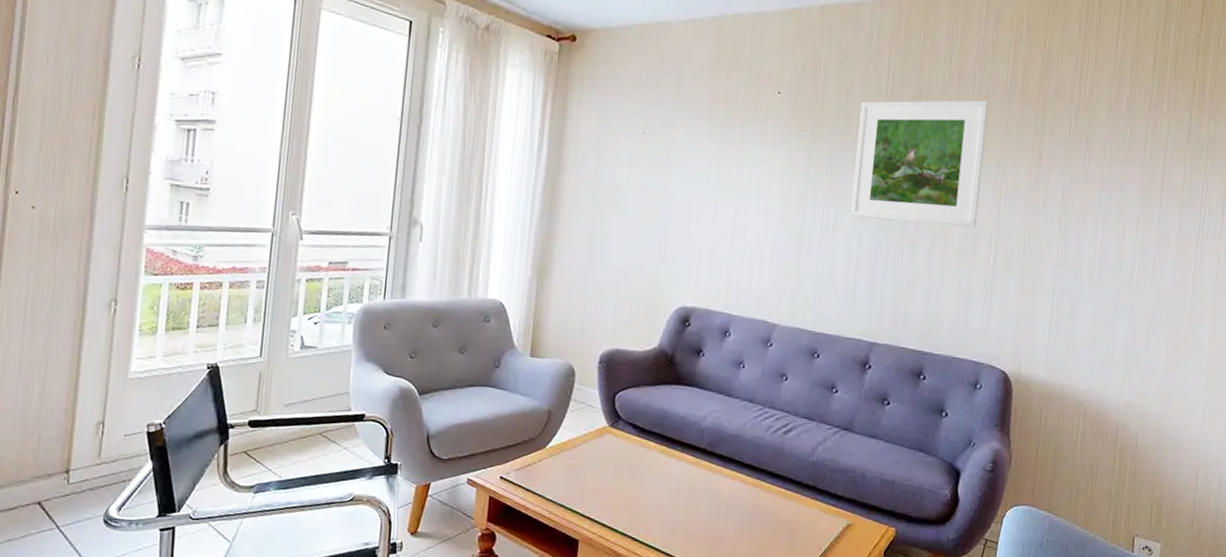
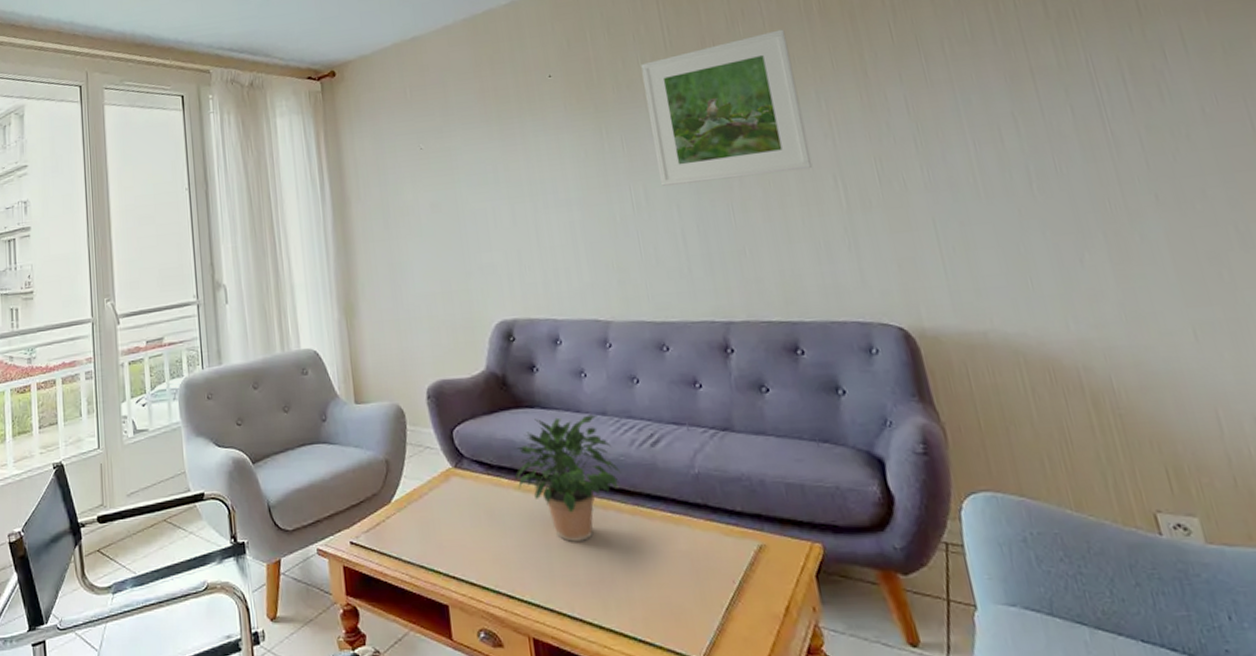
potted plant: none [661,396,753,502] -> present [513,414,621,542]

